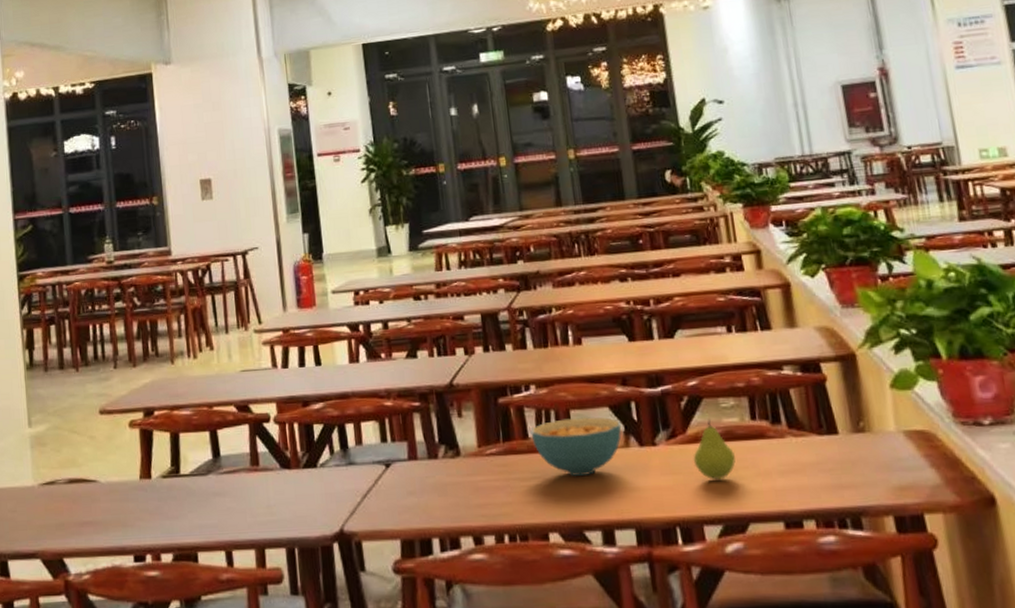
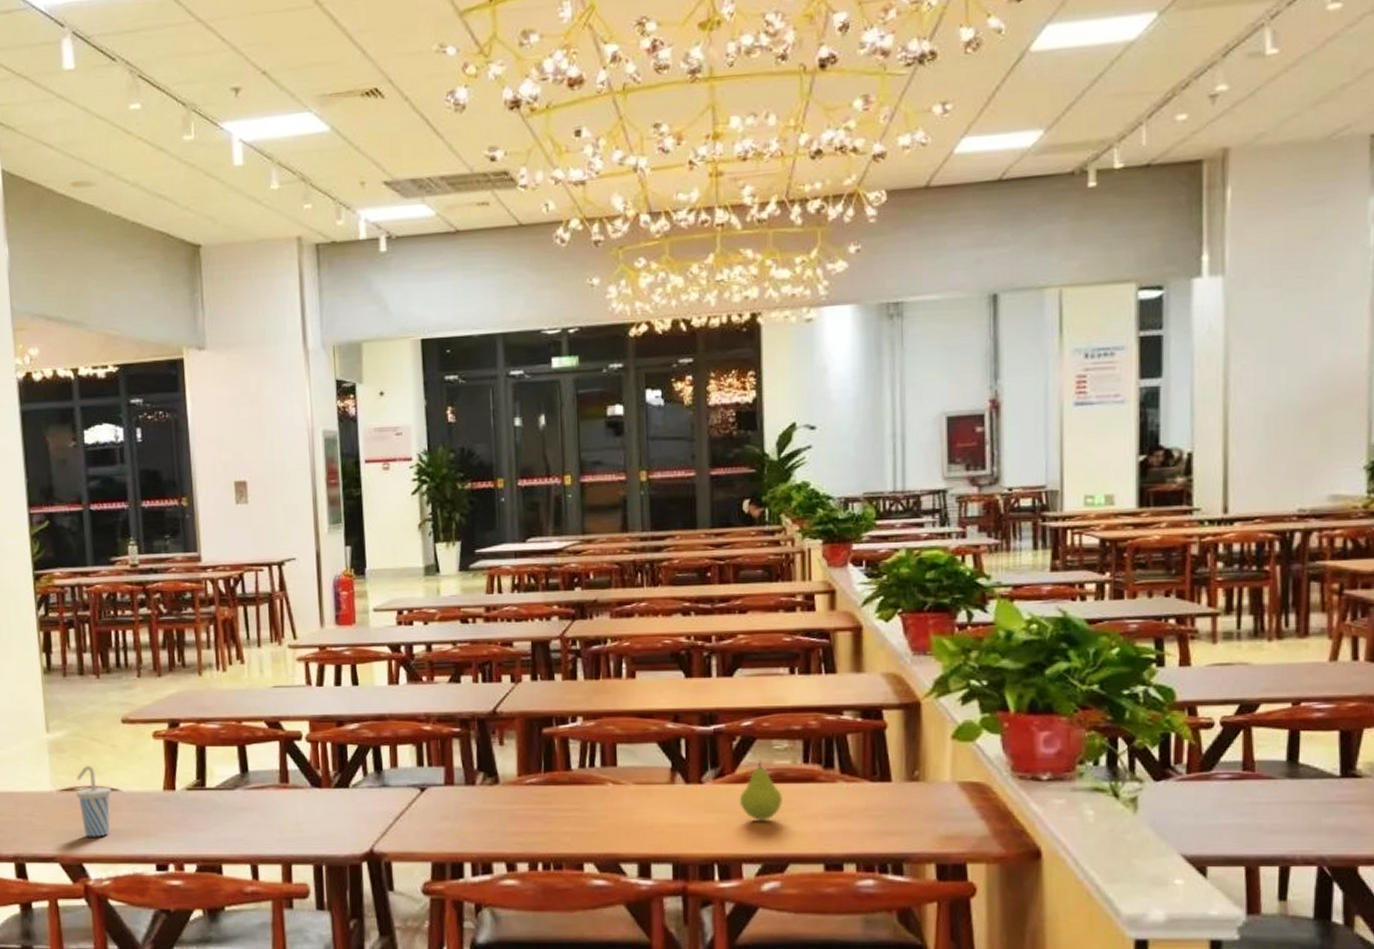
cup: none [56,457,91,531] -> present [75,765,112,837]
cereal bowl: present [530,417,622,477] -> none [574,752,669,811]

